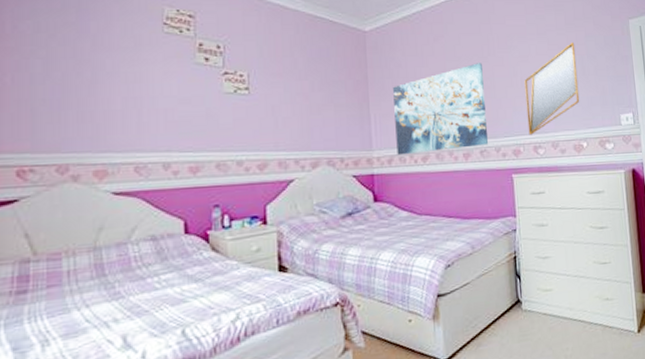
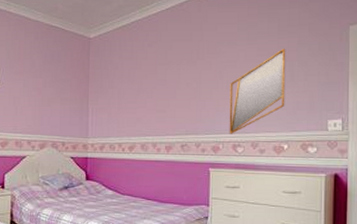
wall art: present [393,63,489,156] -> none [108,67,190,144]

